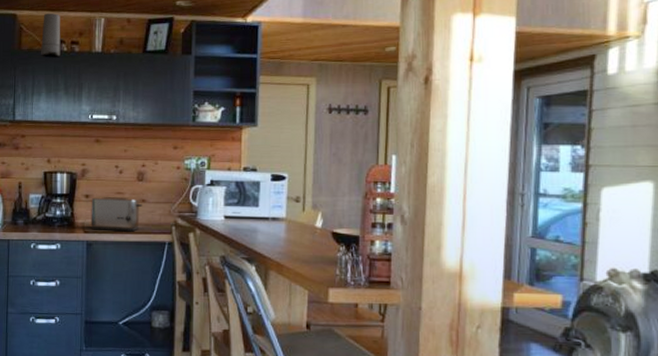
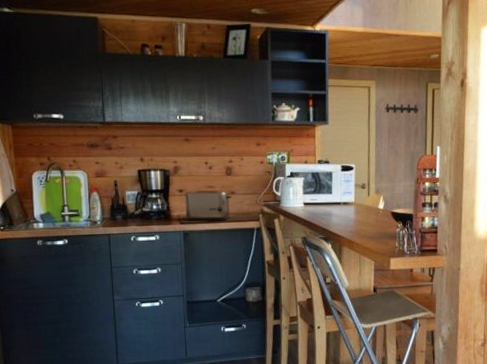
canister: present [41,12,61,58] -> none [125,17,145,62]

